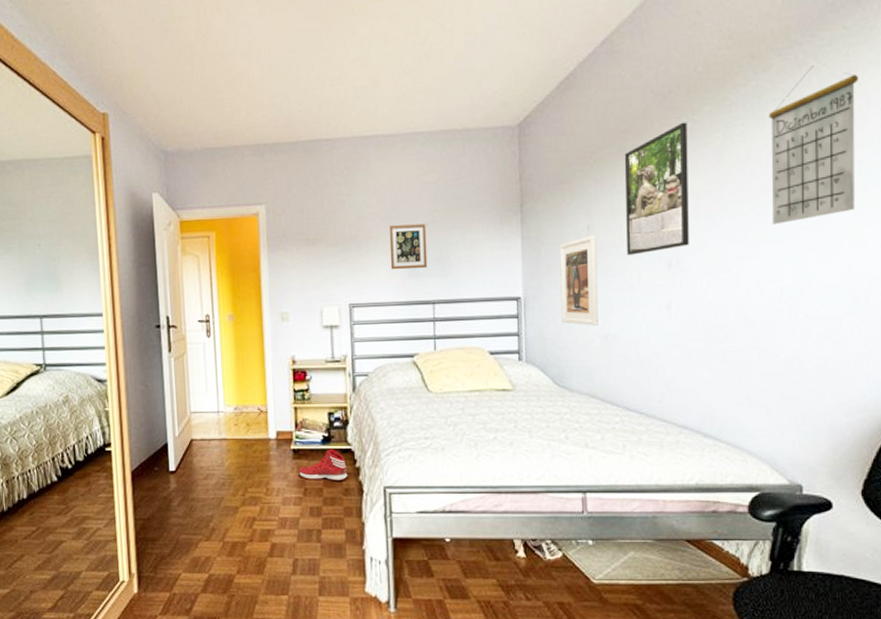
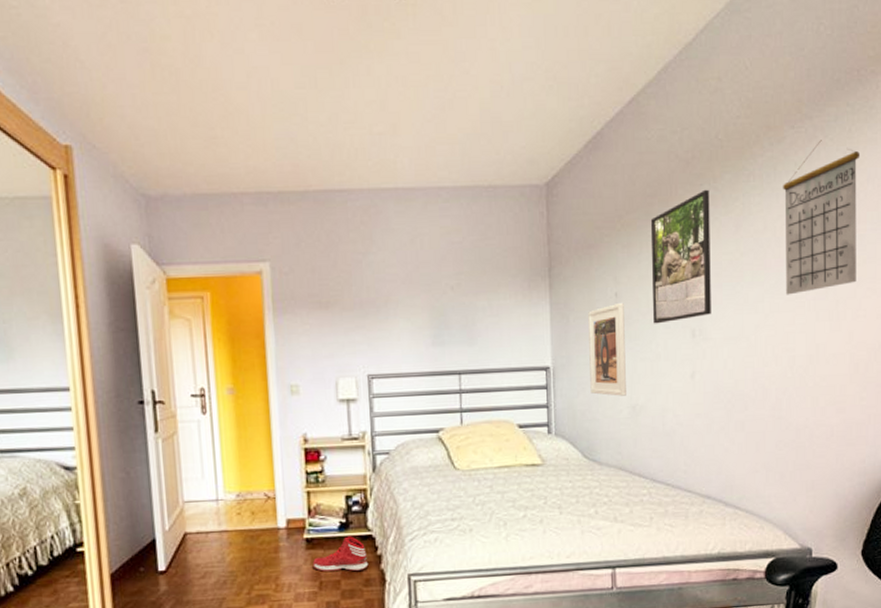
picture frame: present [389,223,428,270] -> none [410,287,453,338]

